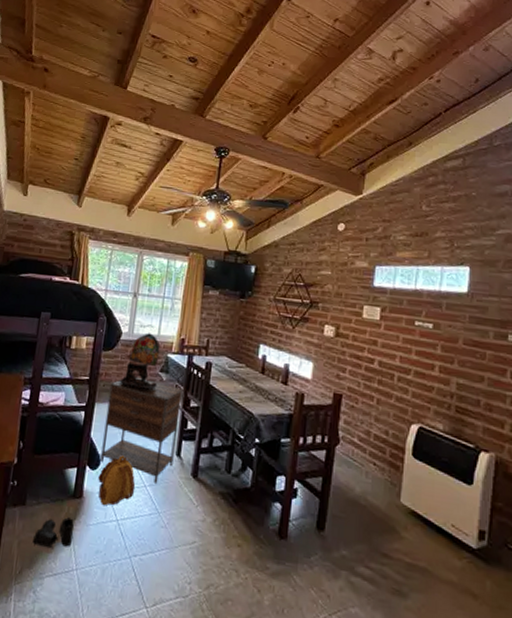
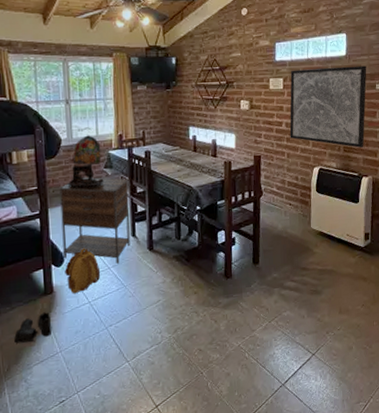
wall art: none [382,300,496,412] -> present [289,65,367,148]

